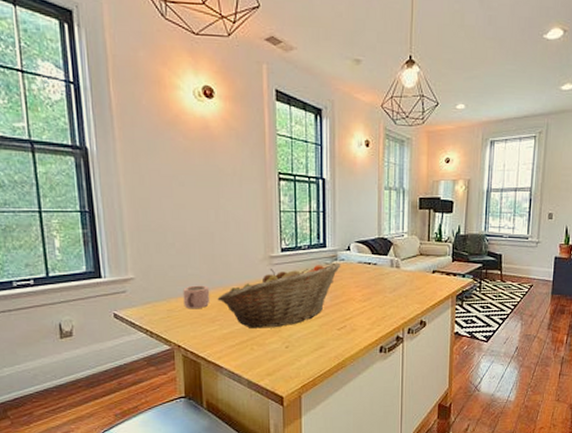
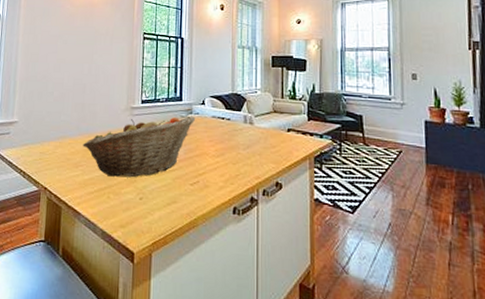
mug: present [183,285,210,309] -> none [54,131,77,154]

